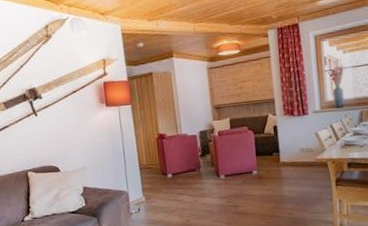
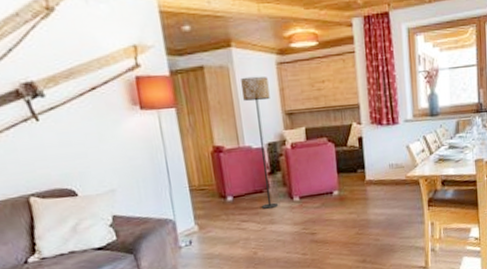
floor lamp: none [180,78,208,185] -> present [241,76,279,209]

